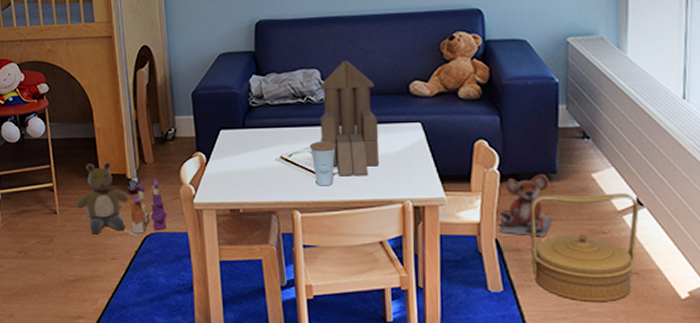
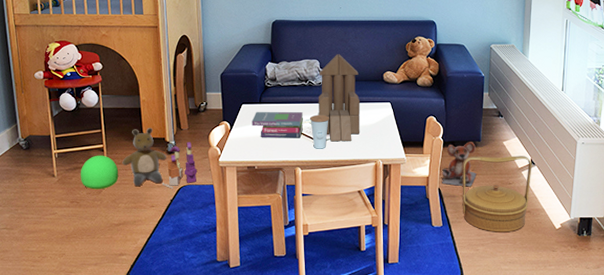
ball: none [27,196,72,238] -> present [80,155,119,190]
books: none [233,138,302,173] -> present [252,112,304,138]

